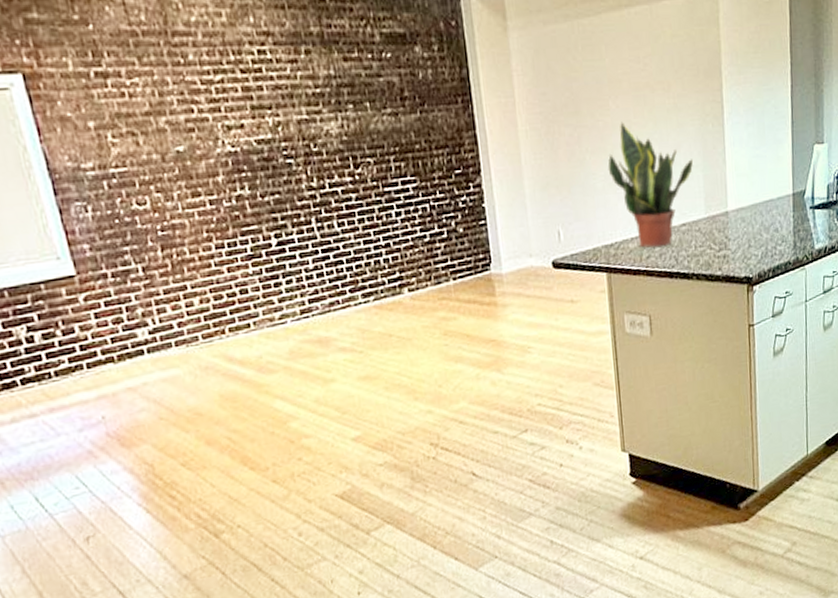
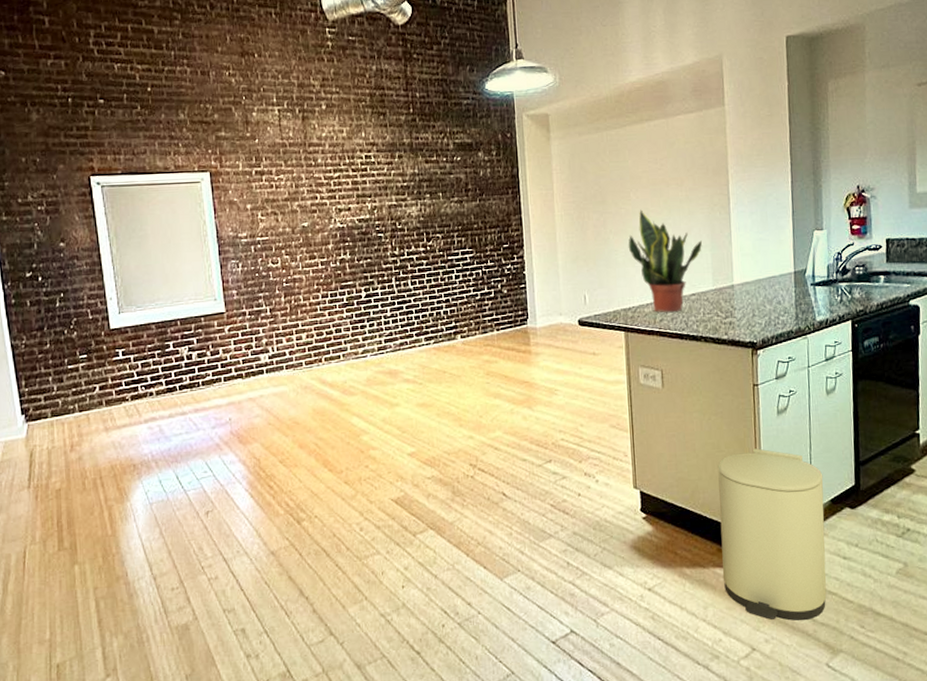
pedal bin: none [711,395,820,572] -> present [717,448,827,621]

